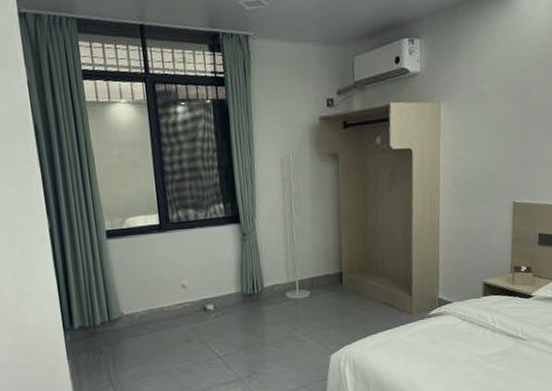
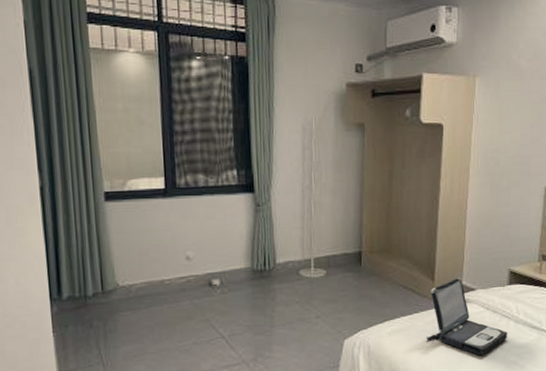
laptop: none [408,292,486,364] -> present [426,278,508,356]

